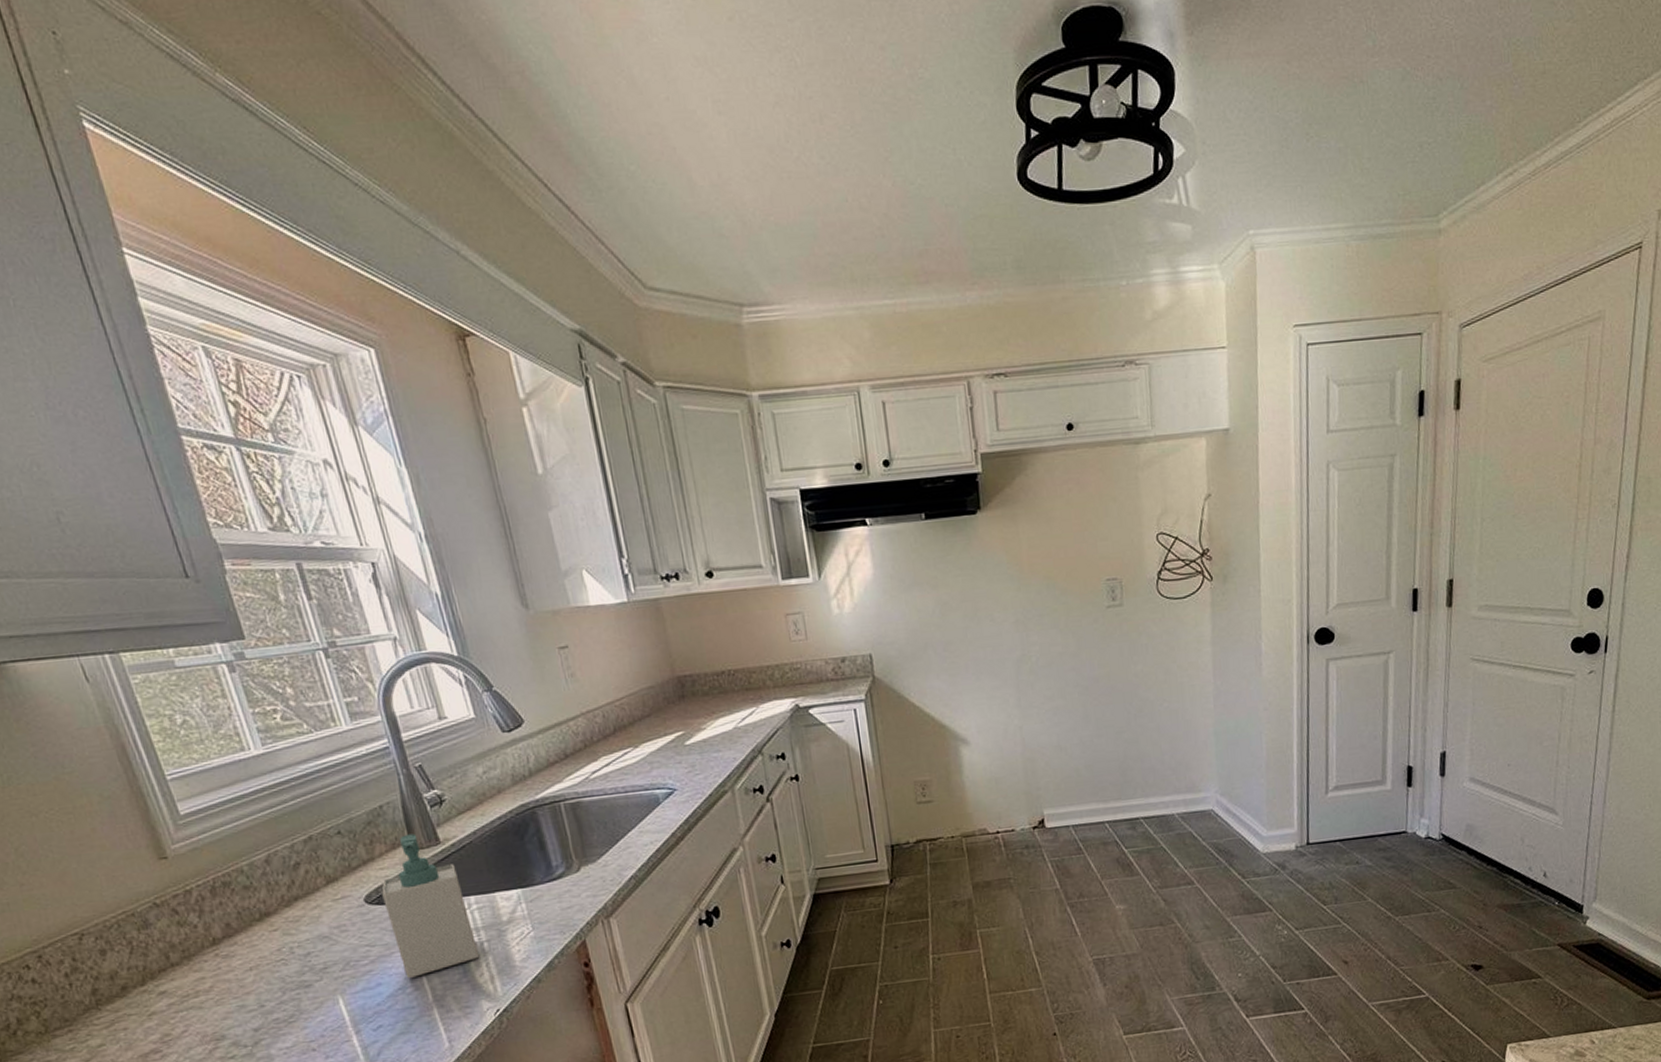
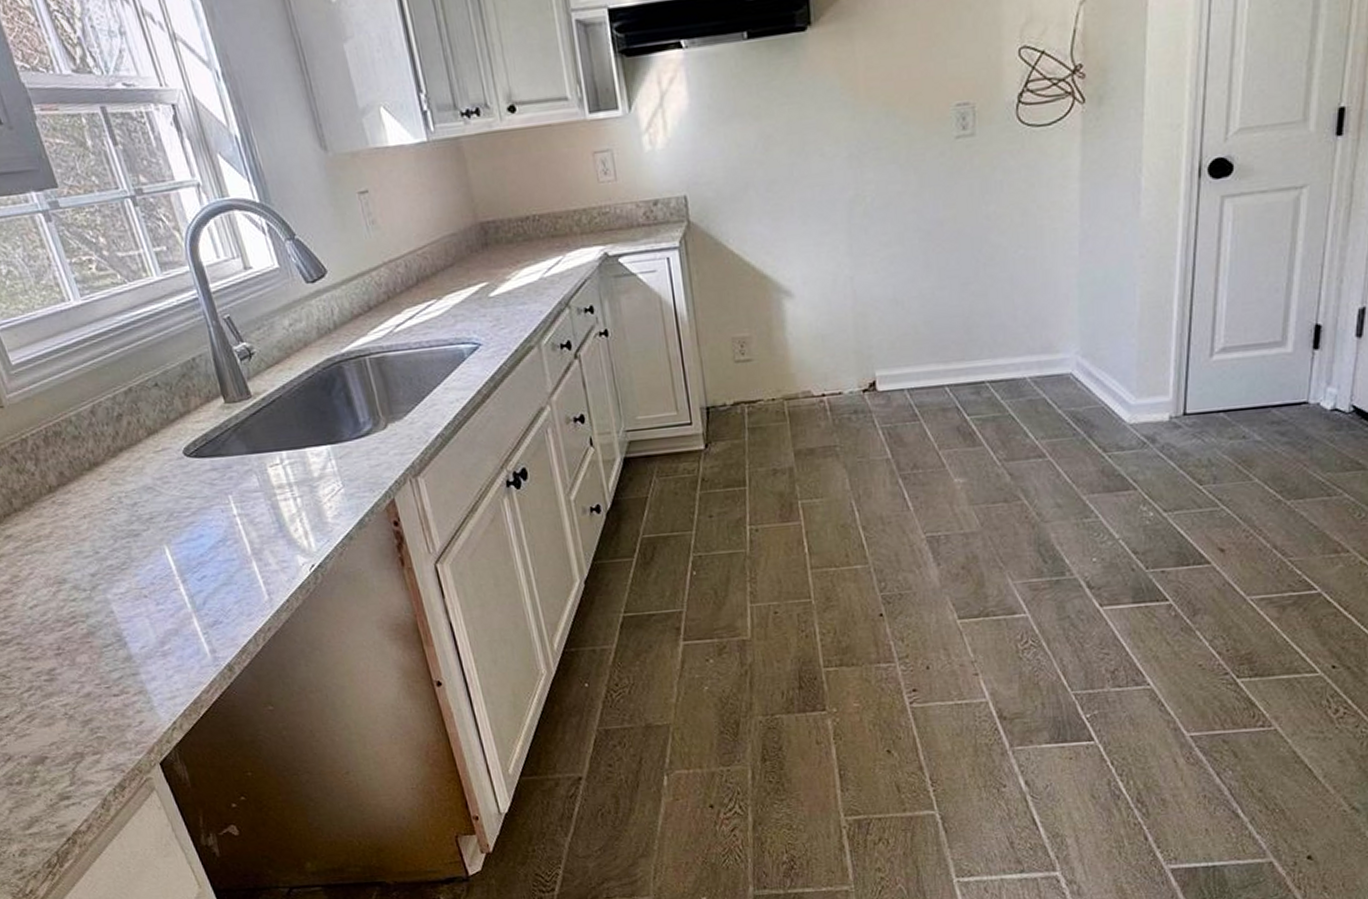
soap bottle: present [381,833,480,978] -> none [199,387,294,531]

